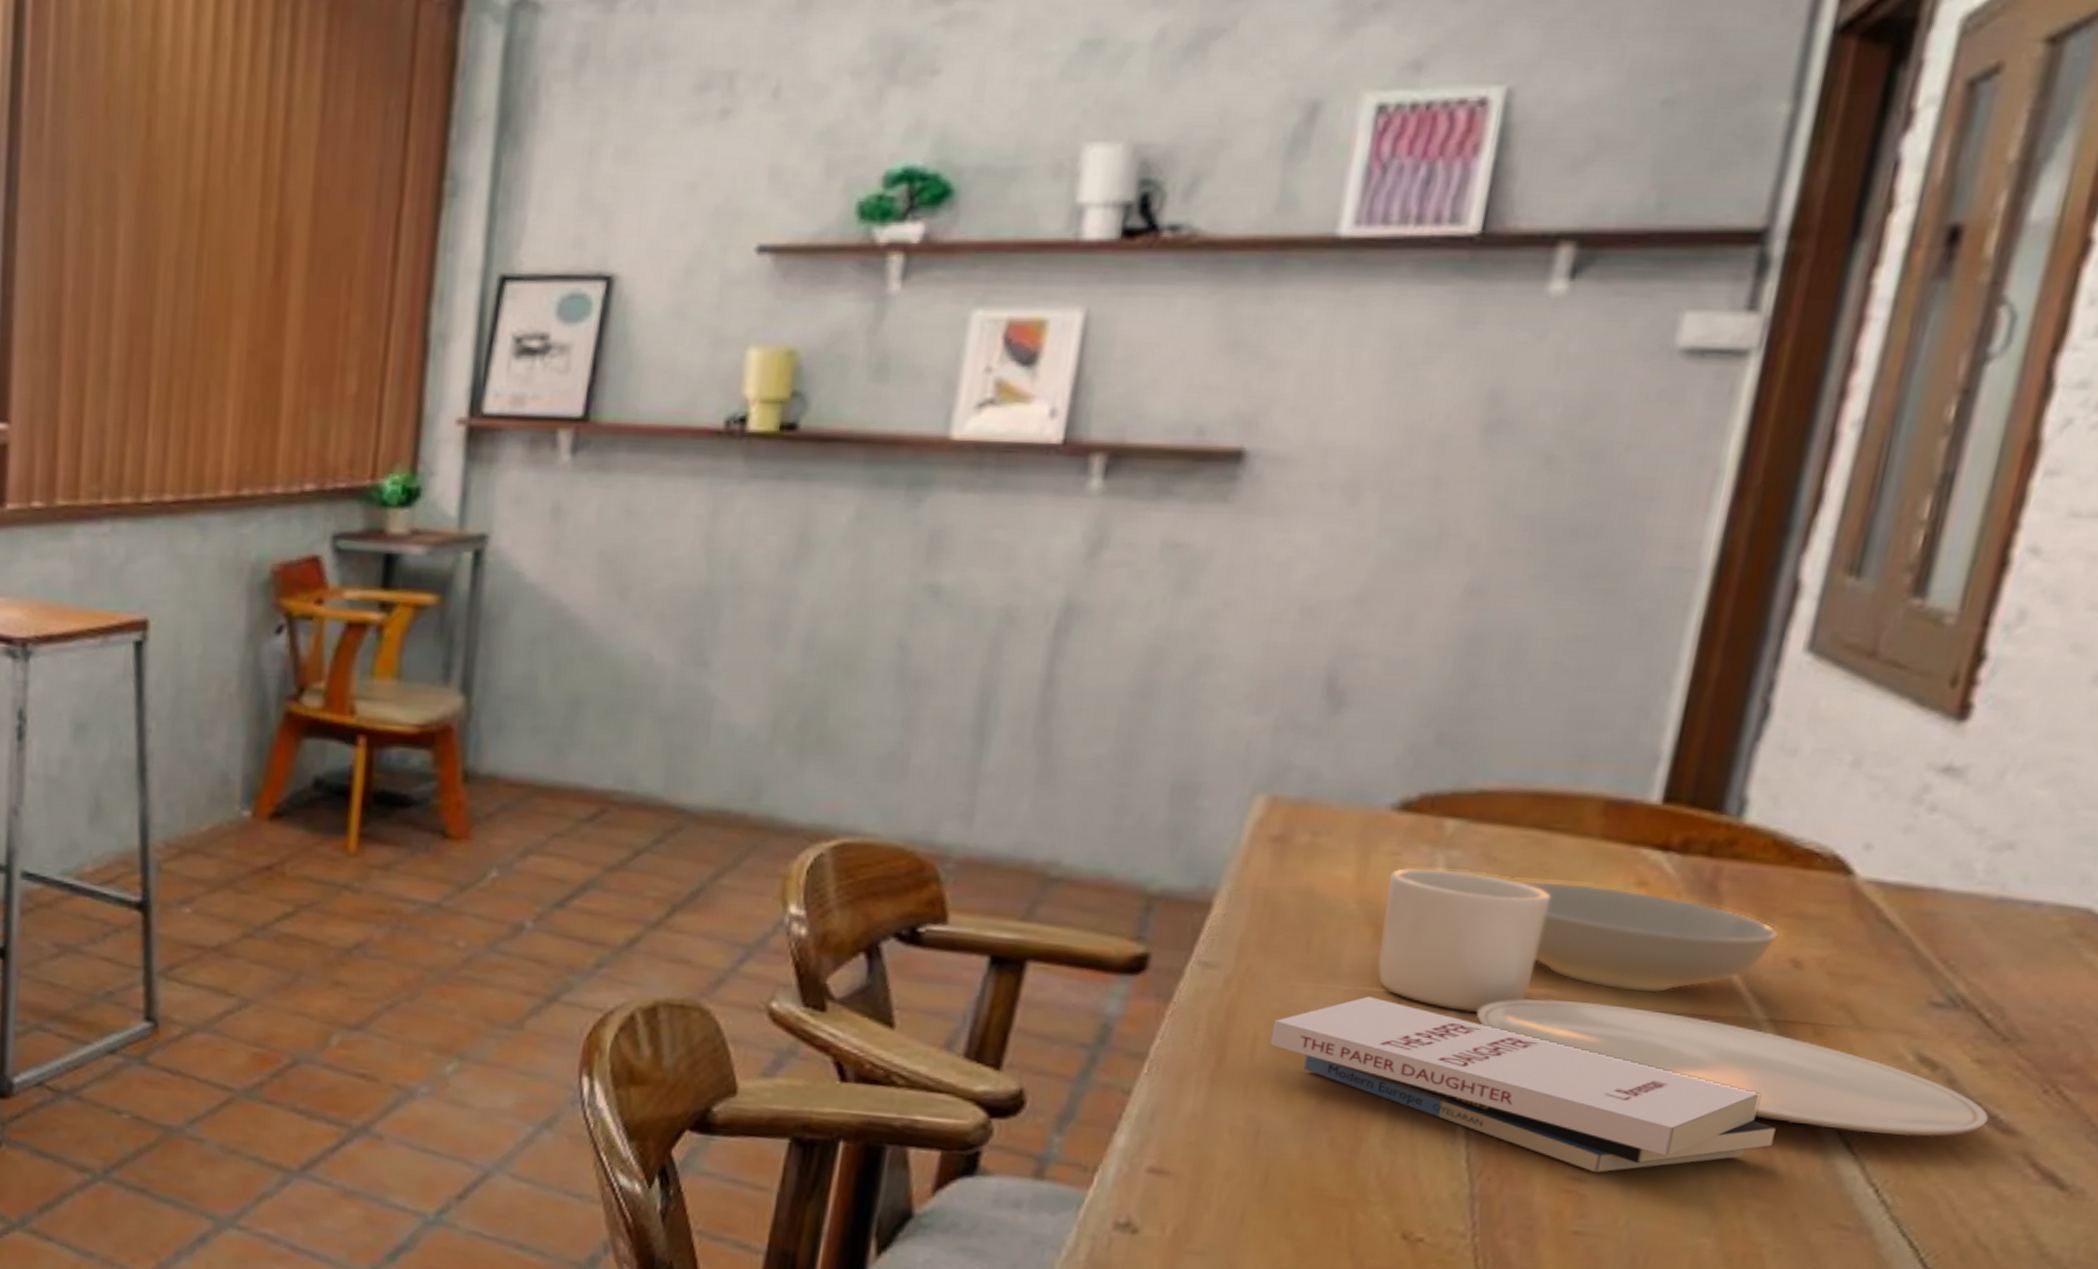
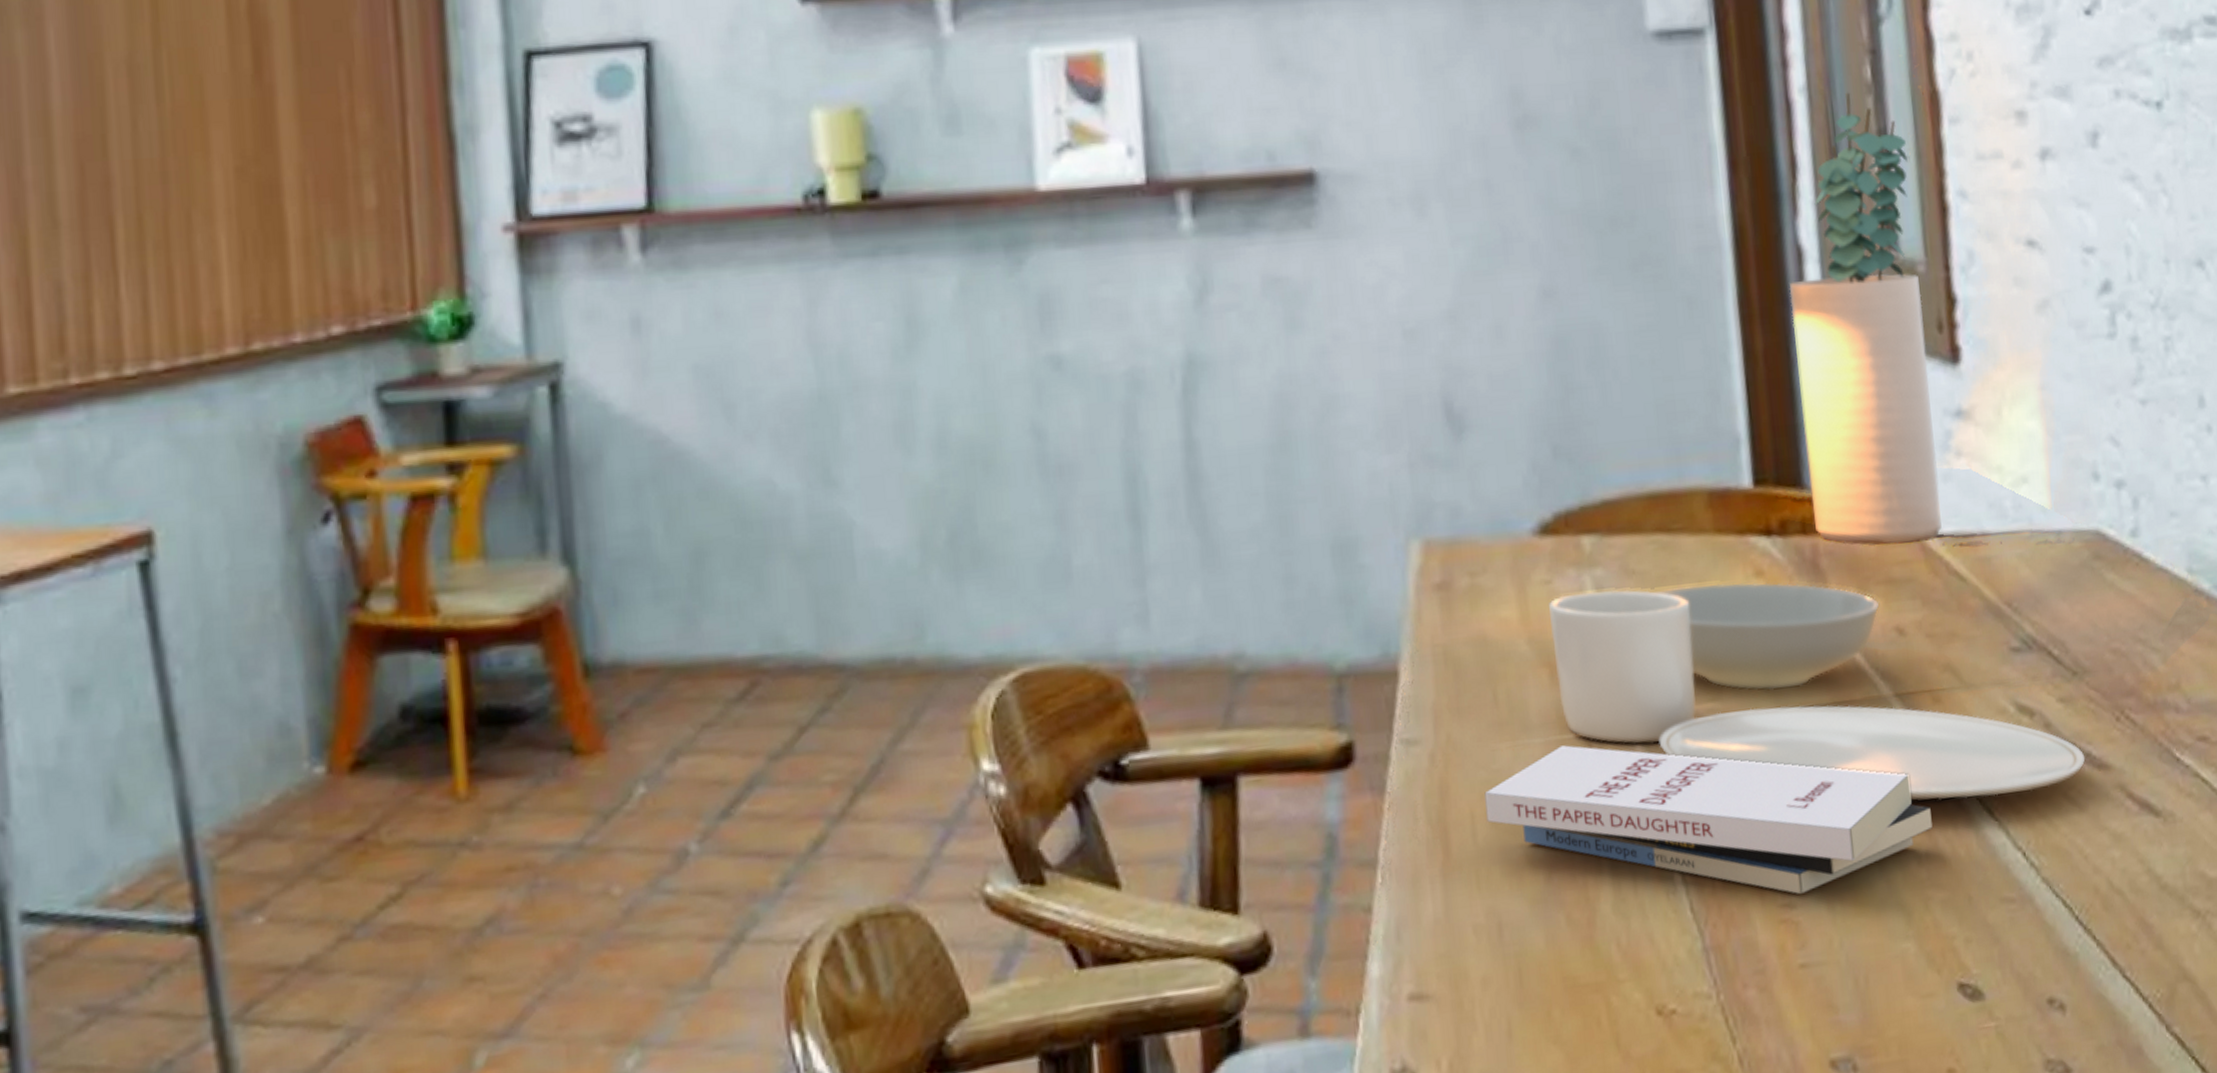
vase: none [1724,430,1977,886] -> present [1789,92,1942,546]

